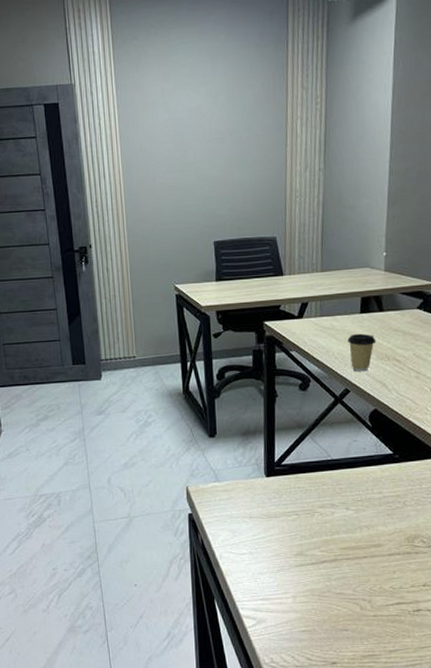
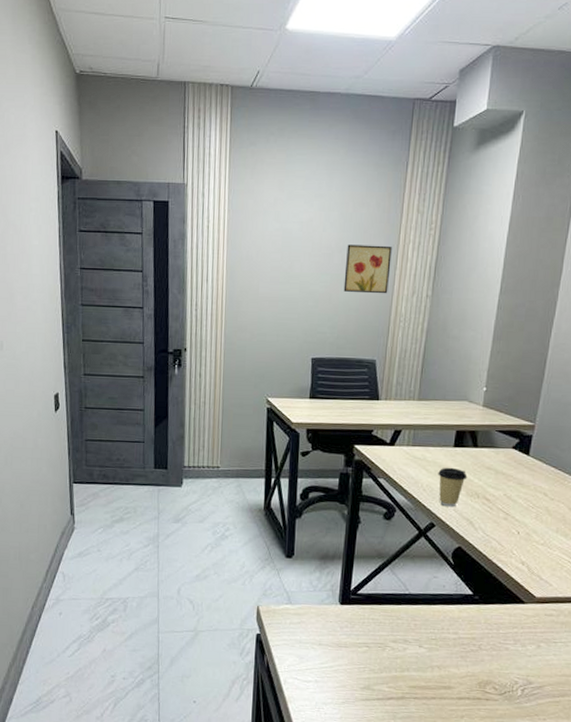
wall art: none [237,124,282,173] -> present [343,244,392,294]

